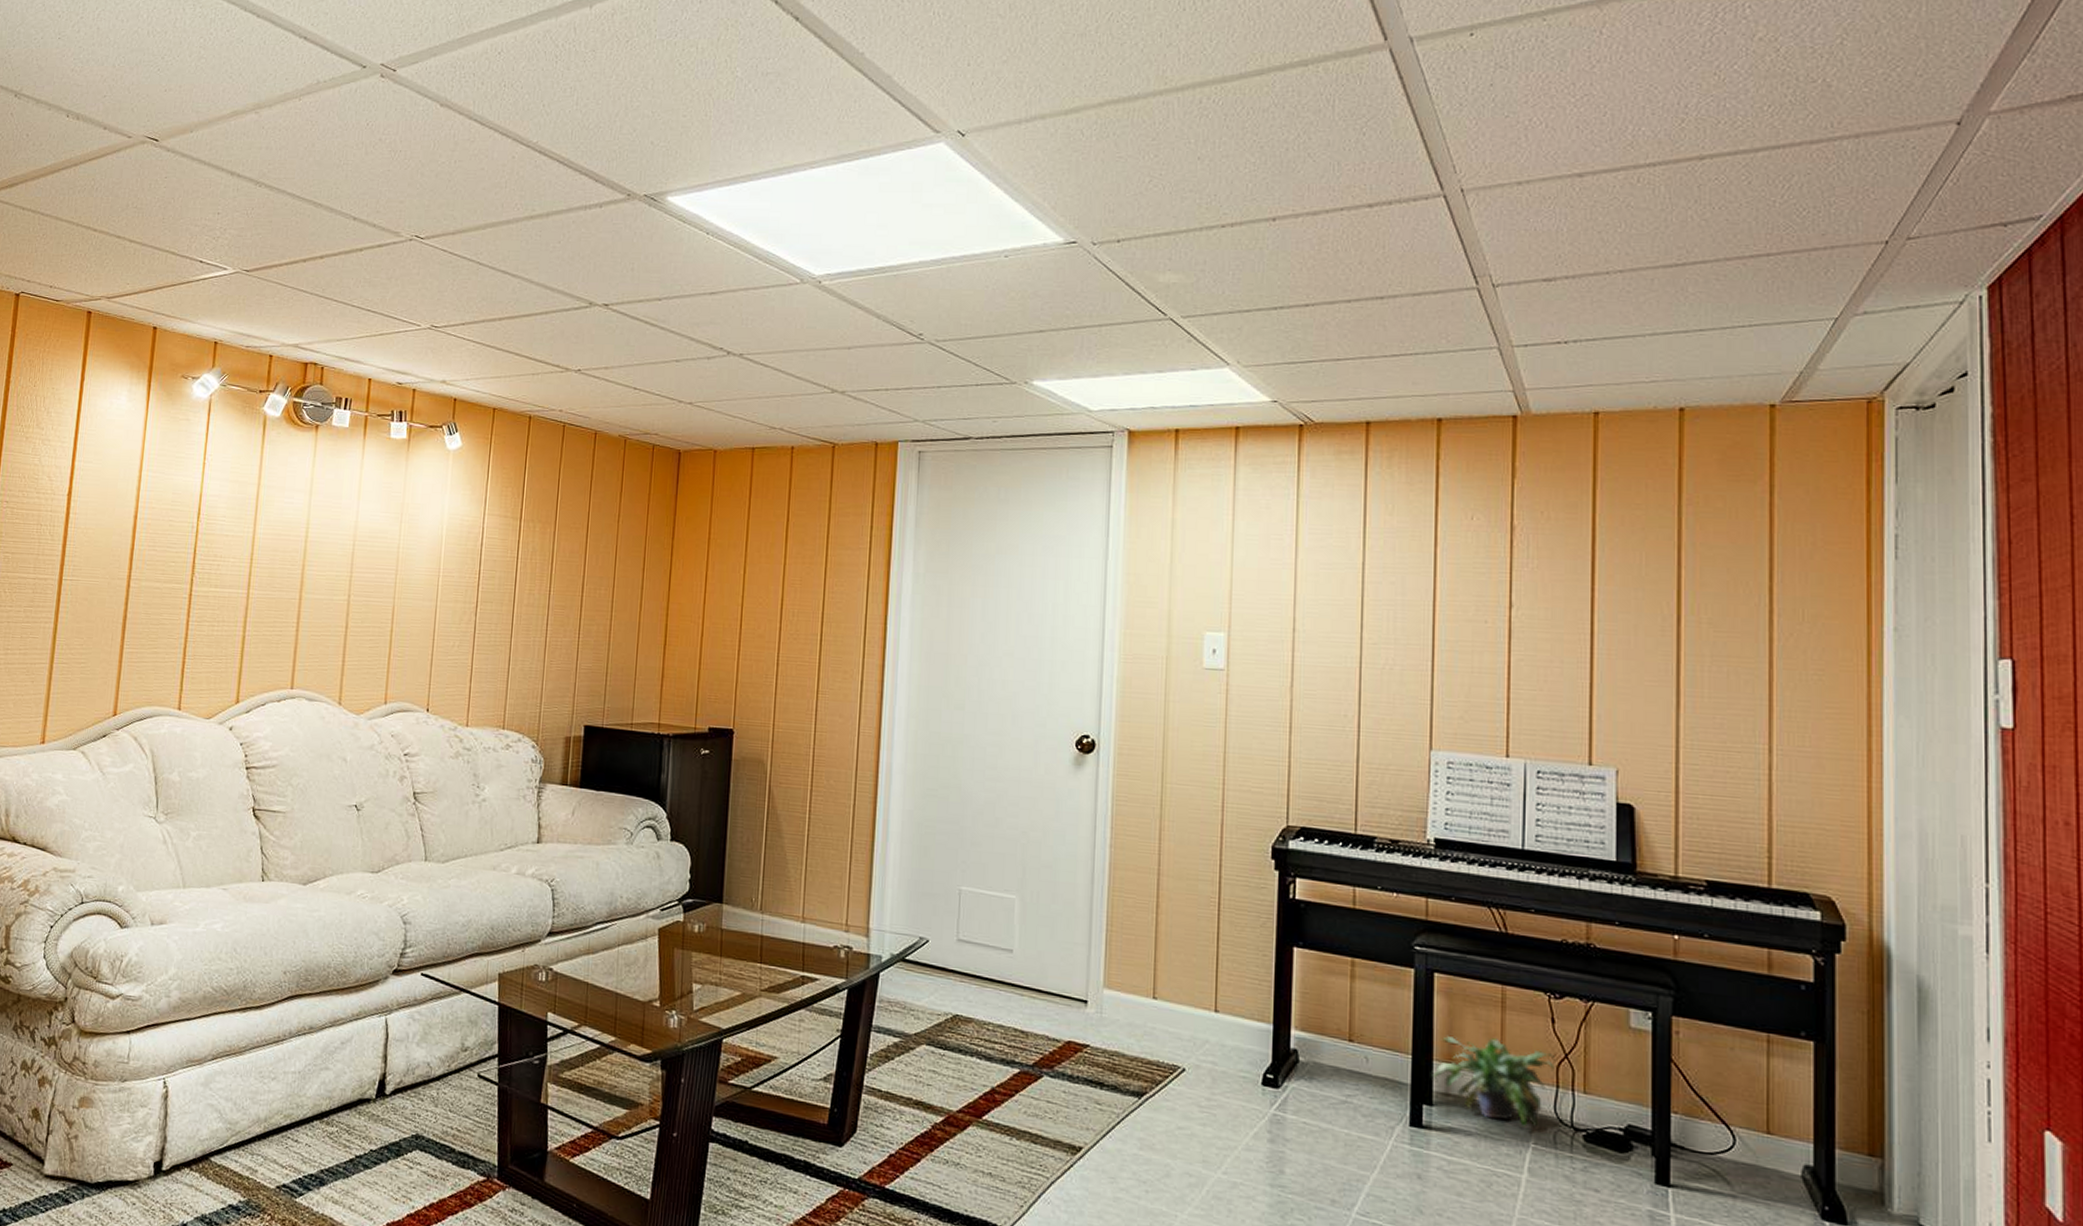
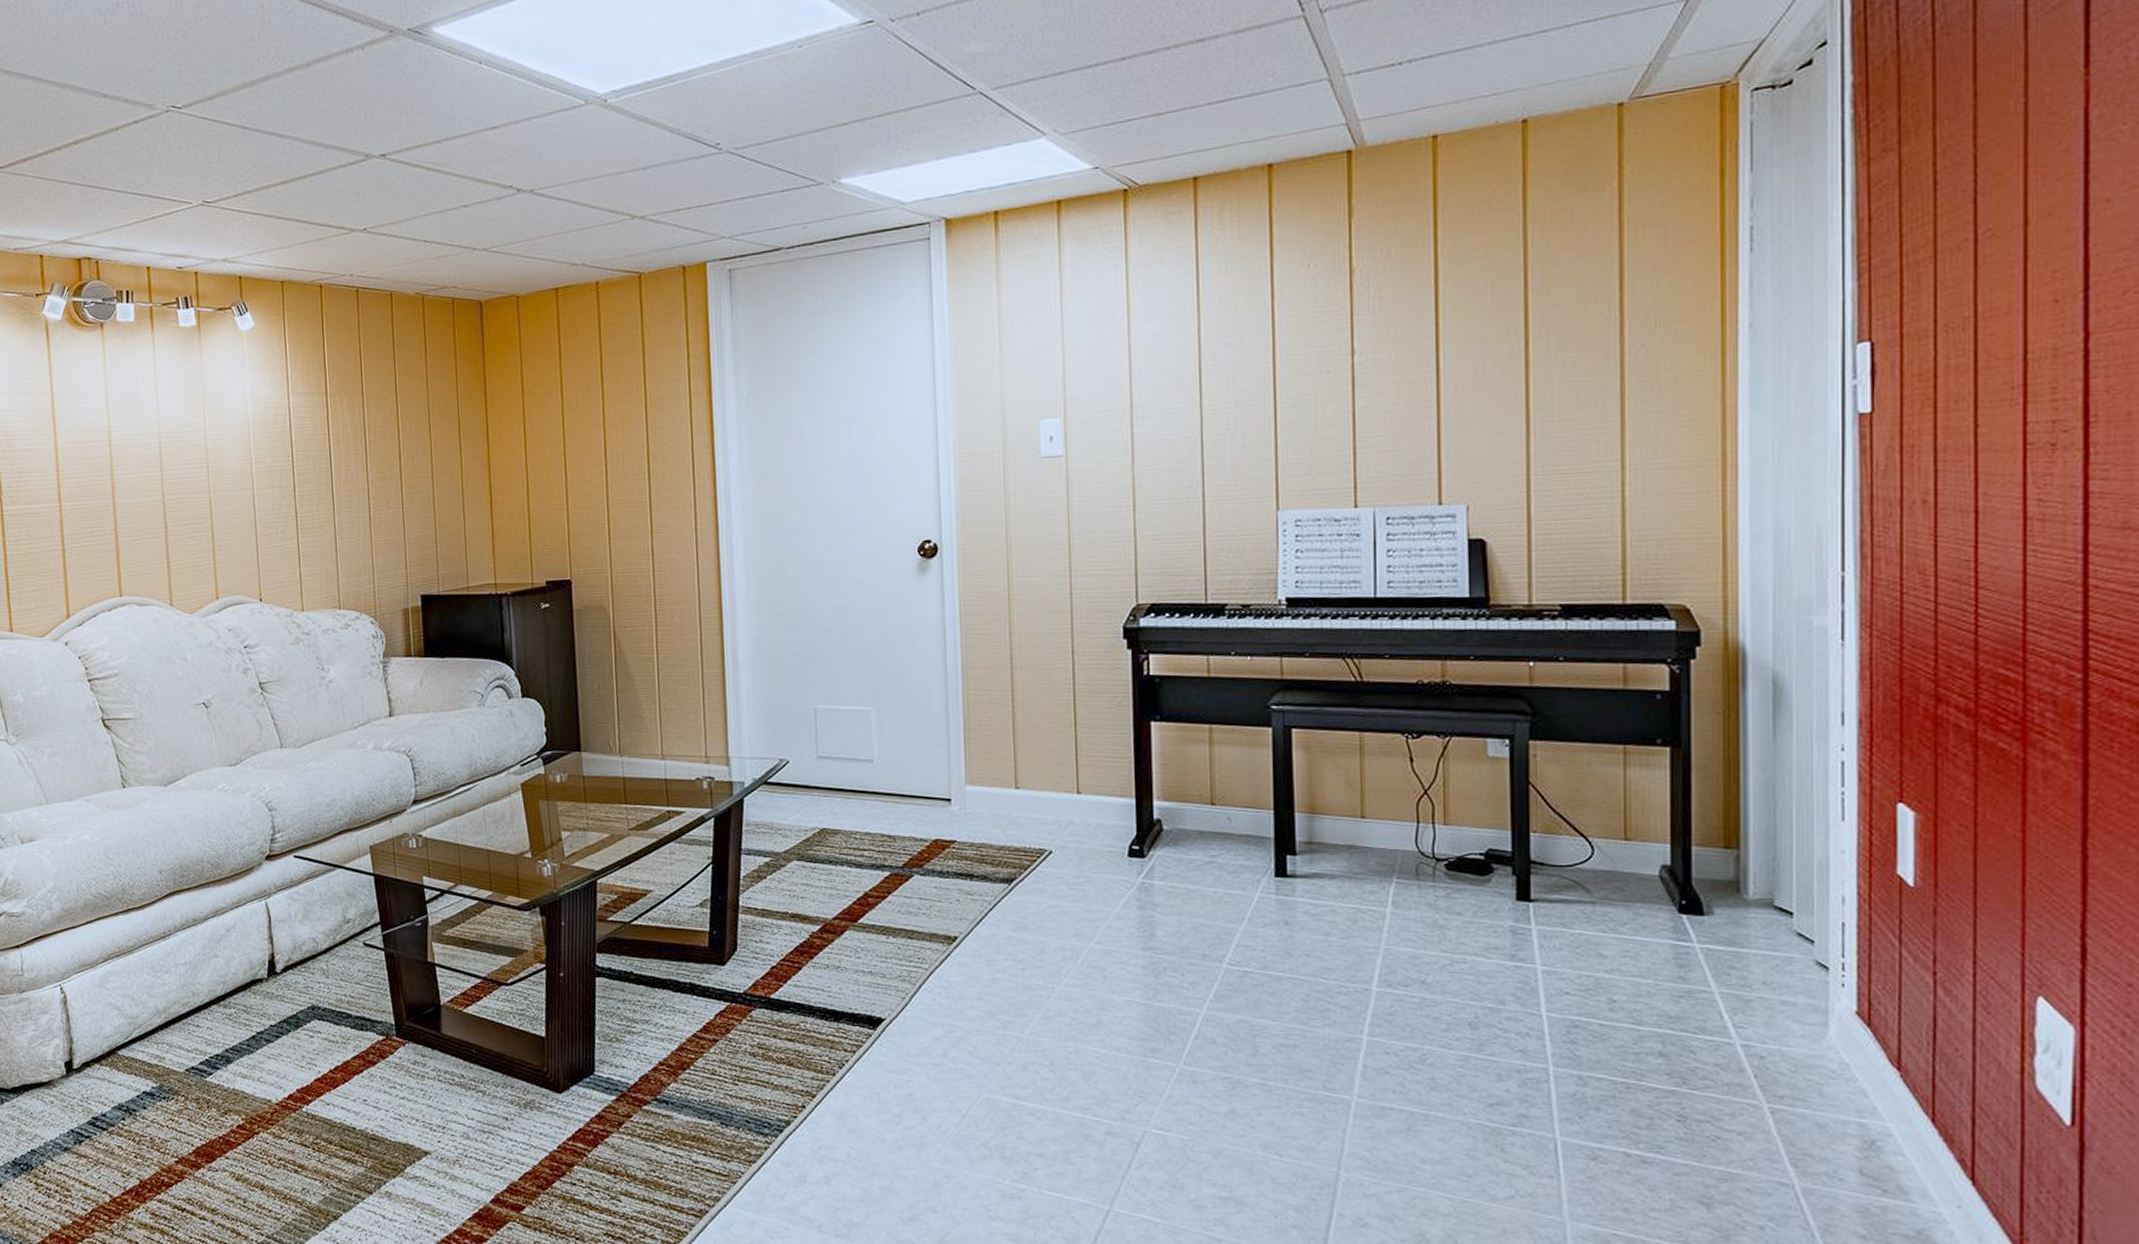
potted plant: present [1433,1036,1557,1128] -> none [1295,784,1416,864]

